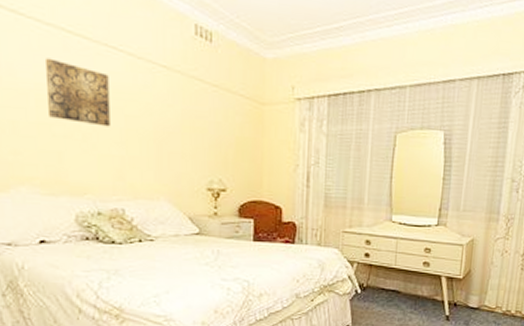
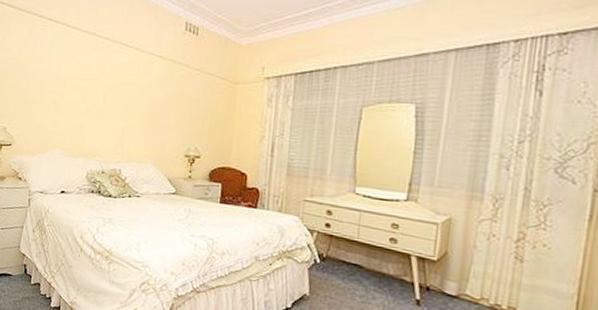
wall art: present [44,58,110,127] -> none [78,55,120,105]

